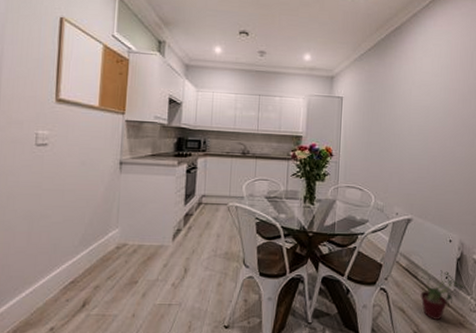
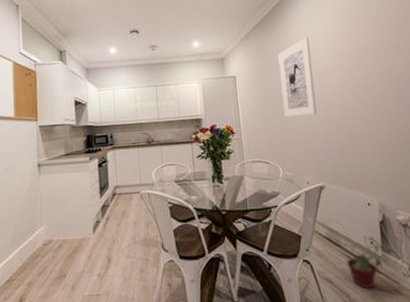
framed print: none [385,69,421,148] -> present [278,38,317,118]

